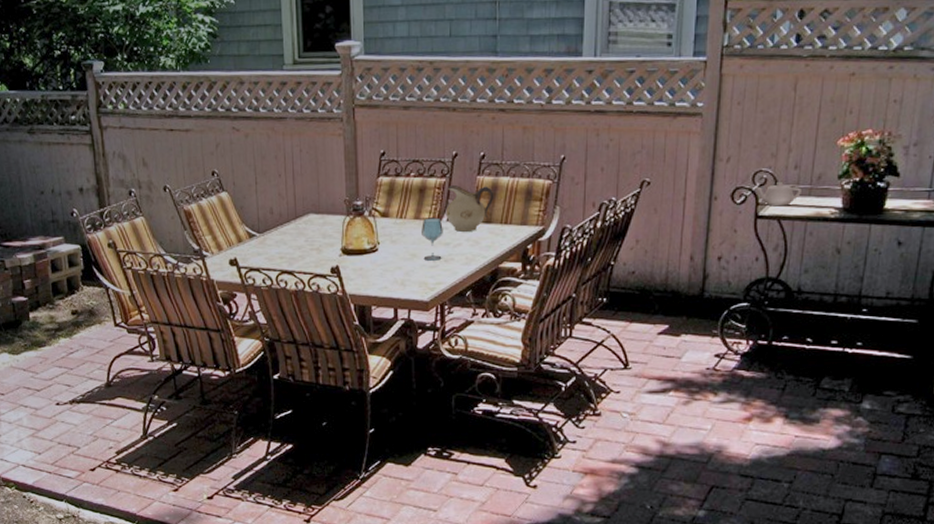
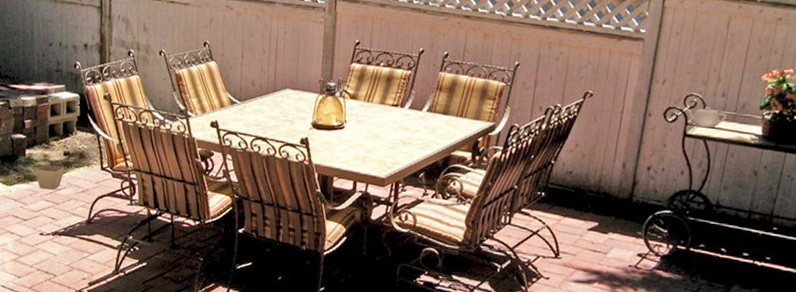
flower pot: none [42,327,75,354] -> present [35,165,65,190]
wine glass: present [420,217,443,261] -> none [384,104,405,143]
pitcher: present [446,184,494,232] -> none [408,77,453,120]

